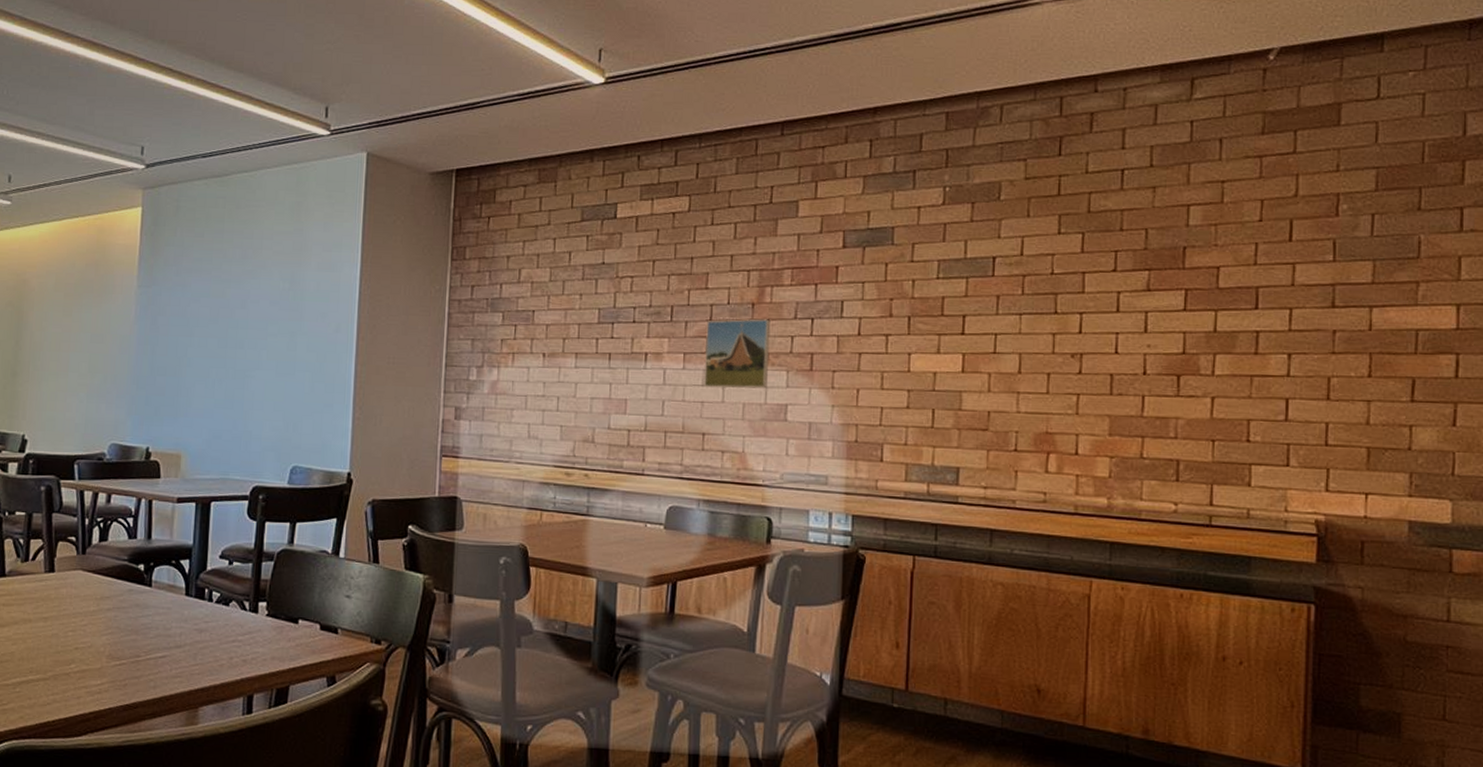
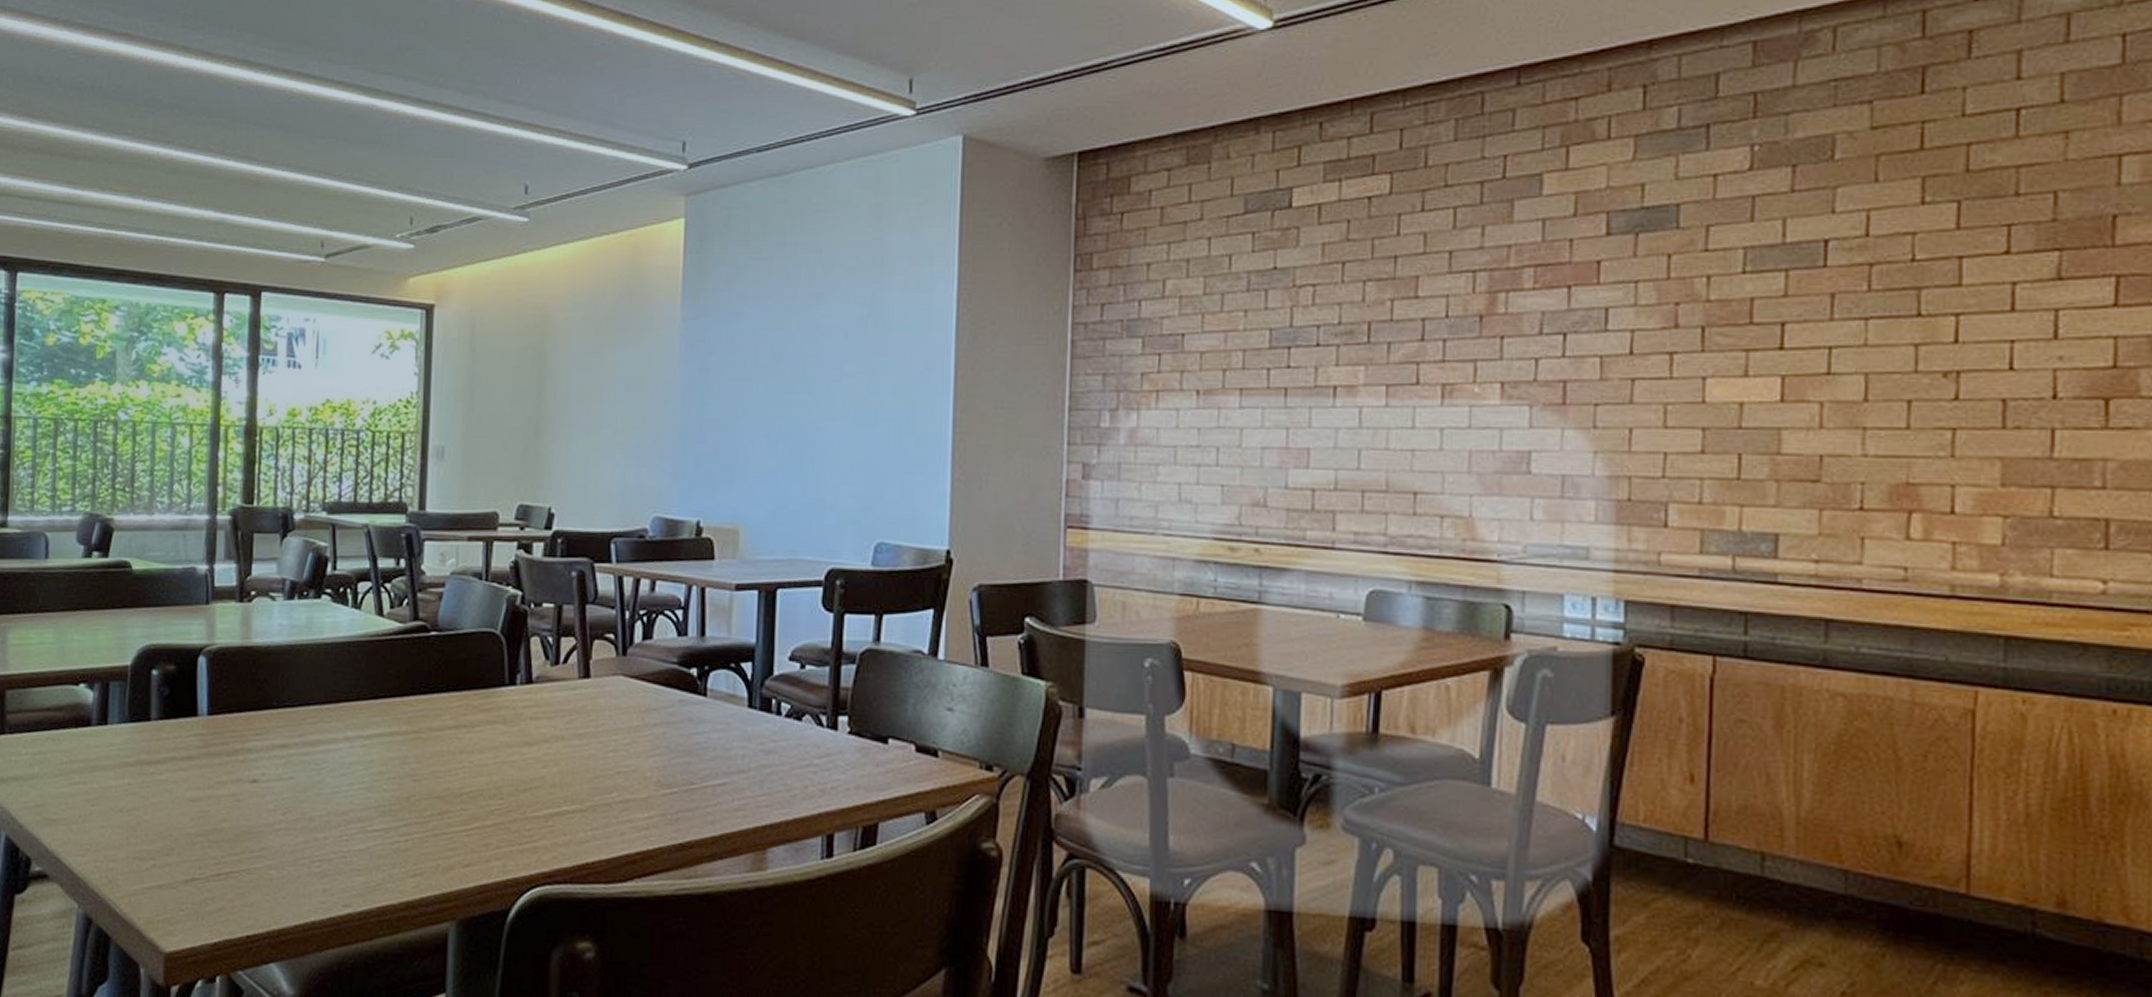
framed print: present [704,319,771,389] -> none [1415,336,1506,432]

